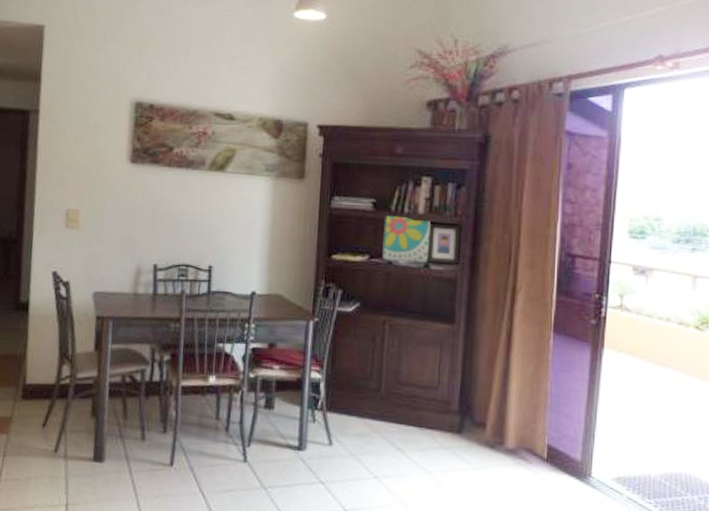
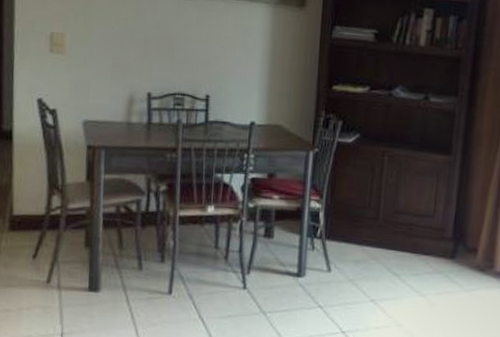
decorative box: present [382,215,431,262] -> none [383,46,432,95]
picture frame: present [427,224,460,264] -> none [427,56,460,97]

